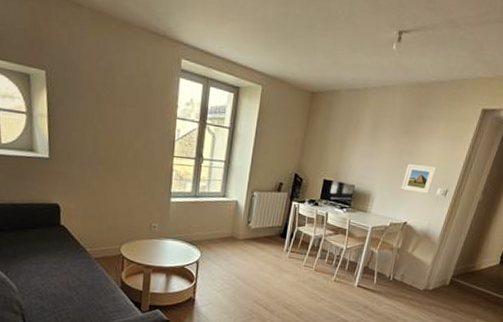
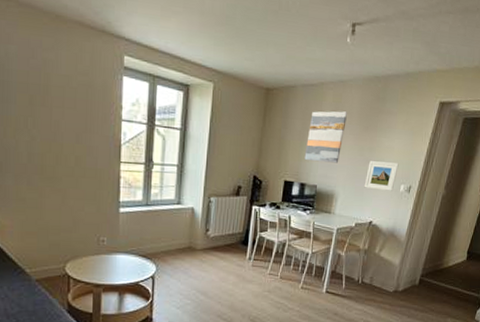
wall art: none [344,114,390,165] -> present [304,111,348,163]

